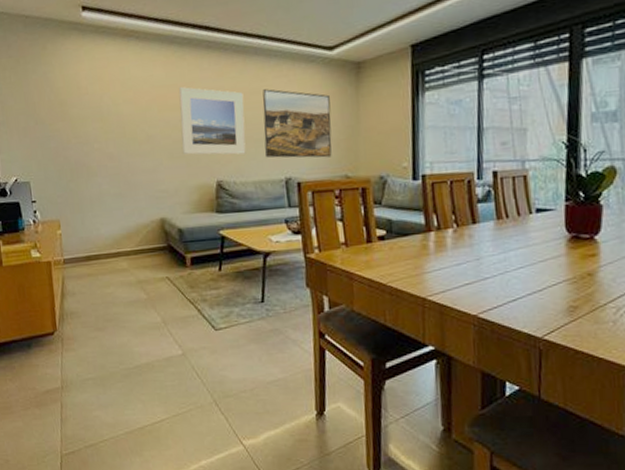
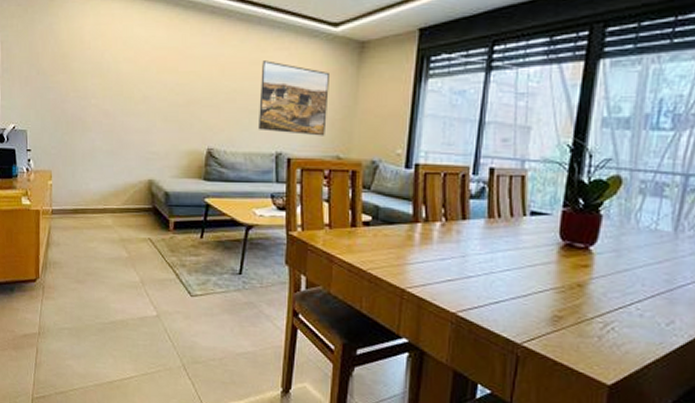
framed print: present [179,87,246,155] -> none [176,51,243,124]

